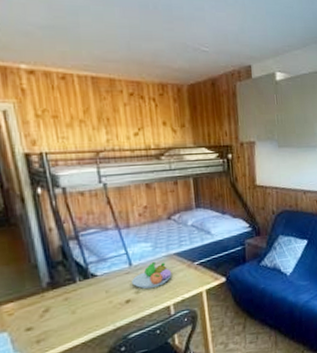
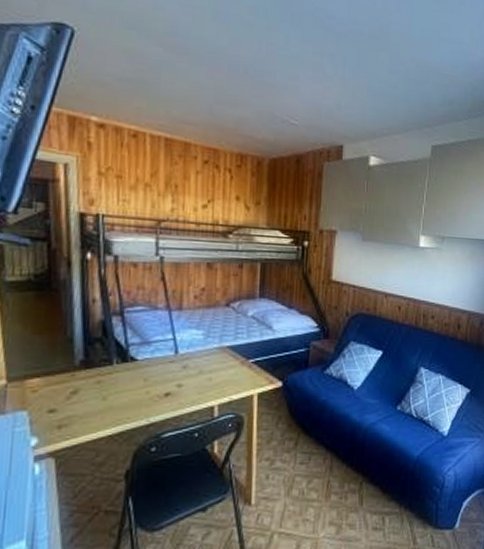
fruit bowl: present [132,262,172,289] -> none [175,353,222,384]

